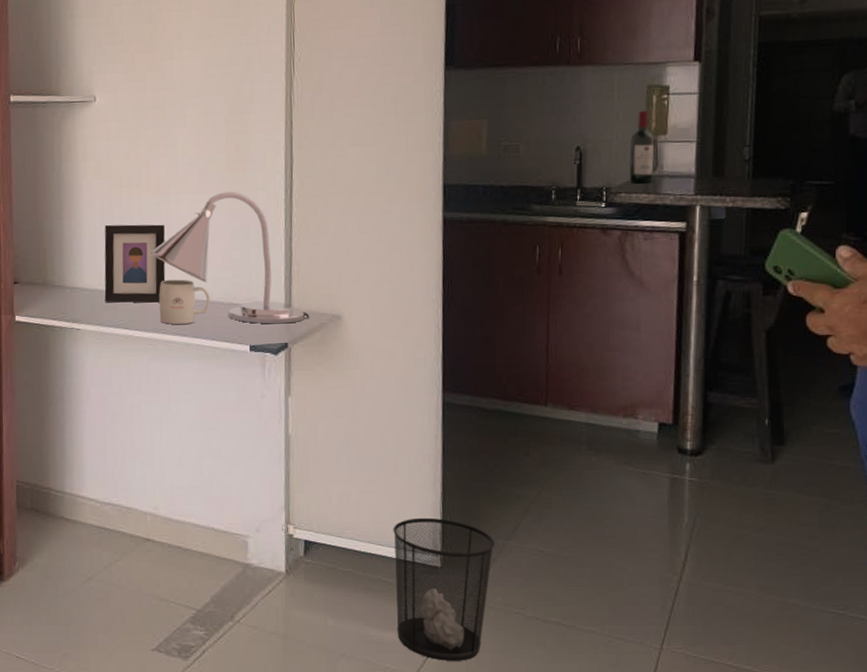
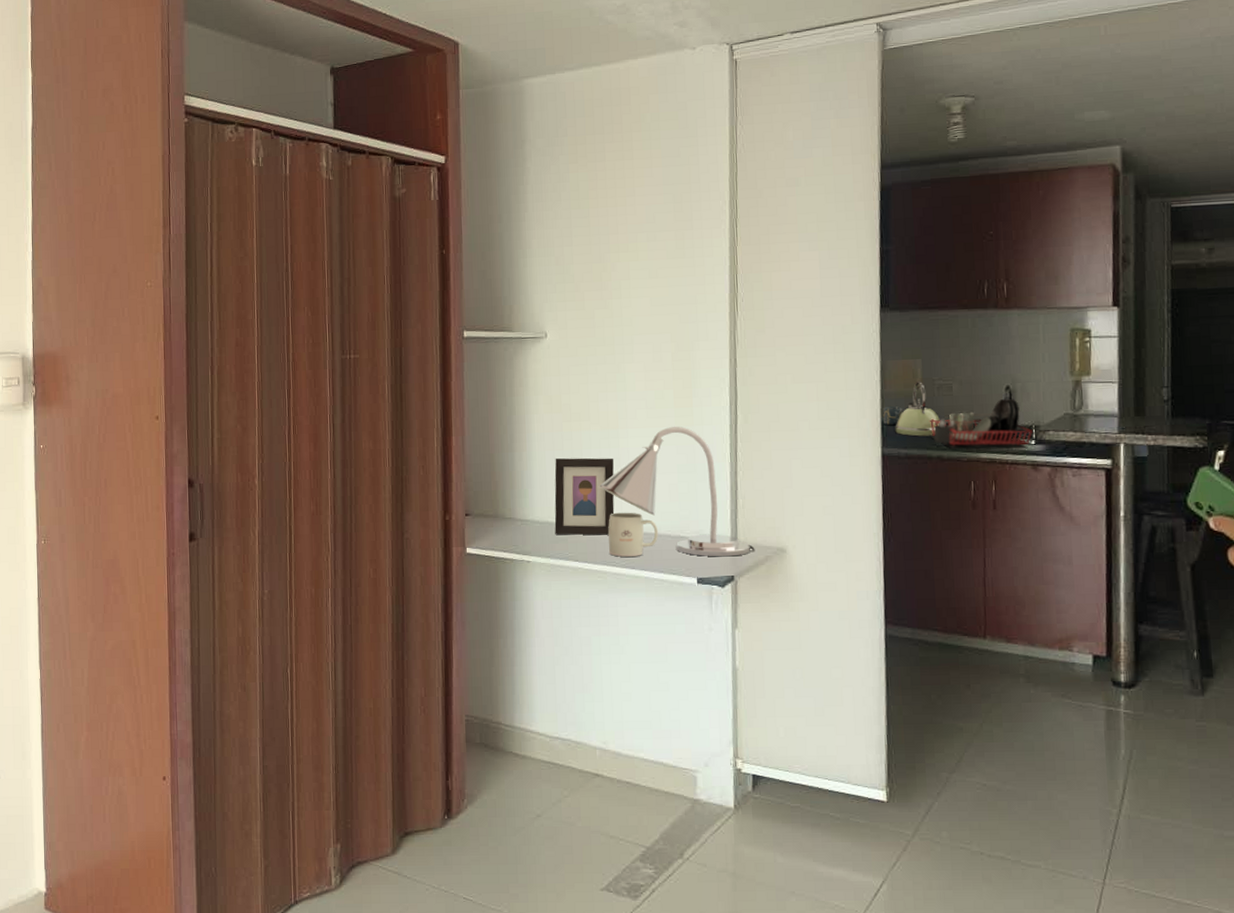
waste bin: present [393,517,494,661] -> none [839,751,939,898]
cup: none [445,169,466,190] -> present [883,406,903,427]
kettle: none [456,142,505,200] -> present [894,380,940,437]
dish rack: none [493,160,604,213] -> present [929,399,1033,450]
wine bottle: present [629,110,654,184] -> none [1056,352,1079,422]

